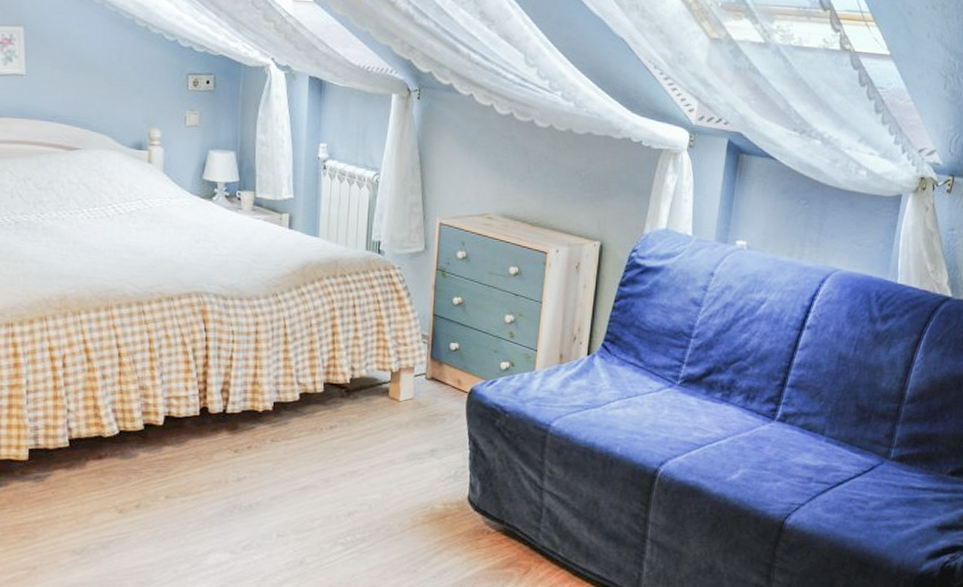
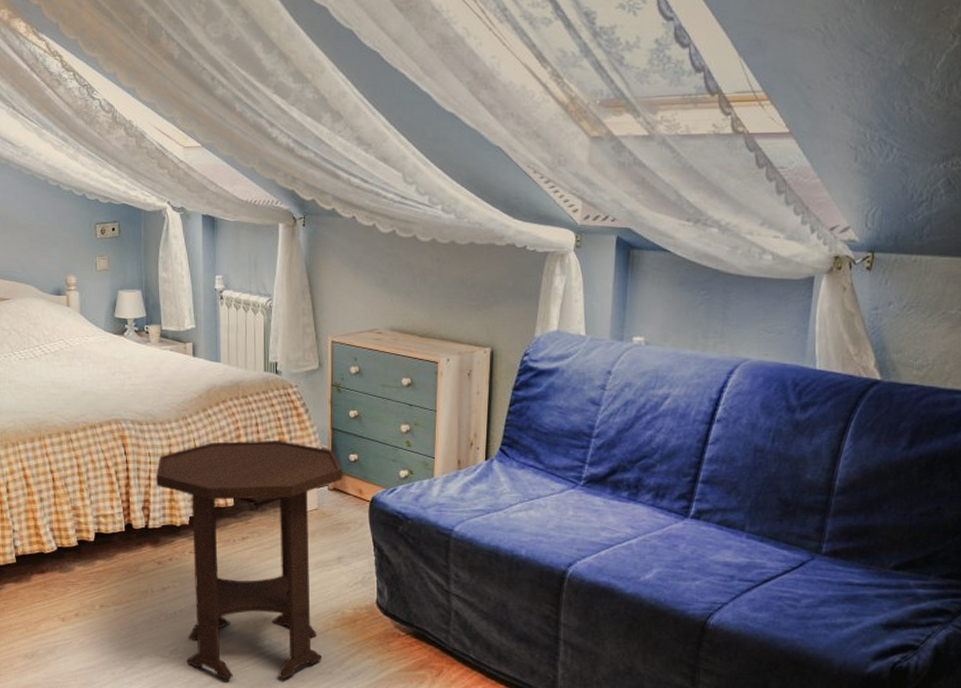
side table: none [239,322,442,579] -> present [156,441,343,680]

